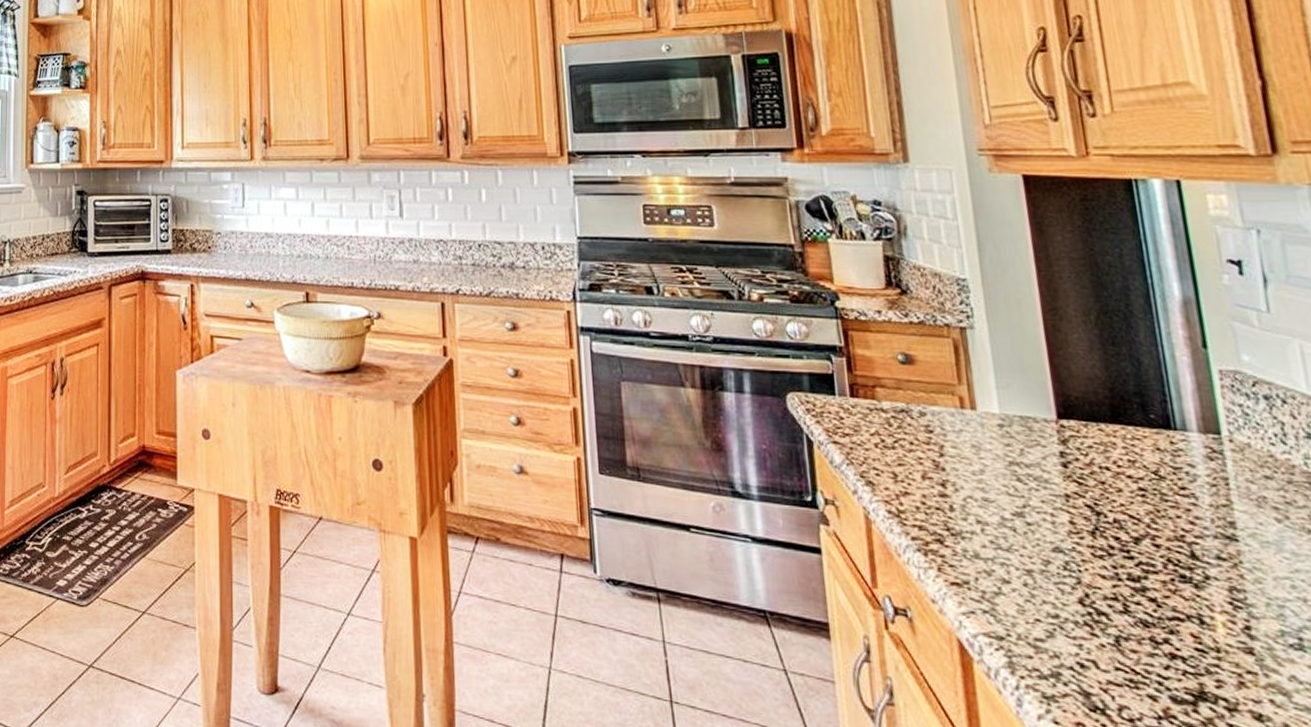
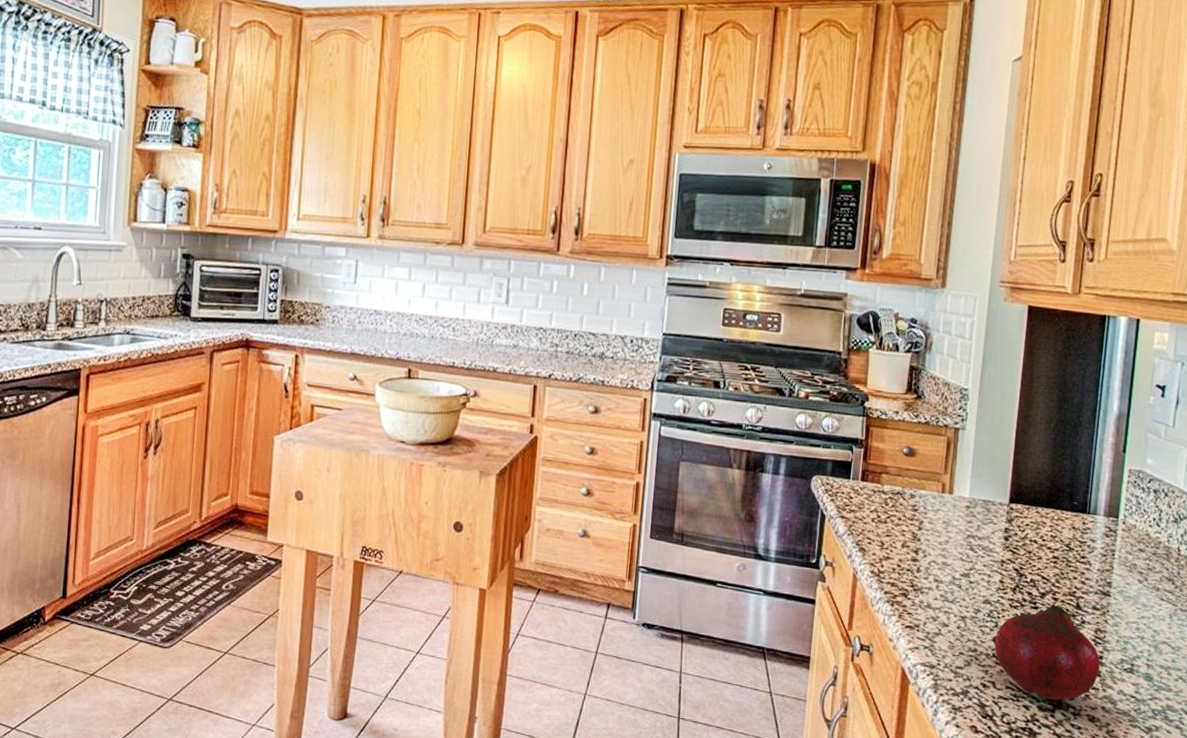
fruit: none [1081,551,1252,688] -> present [994,603,1100,700]

